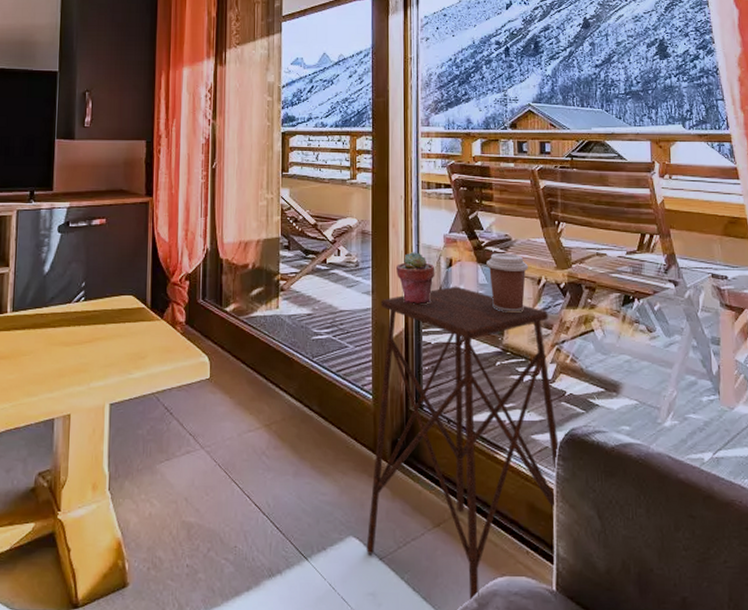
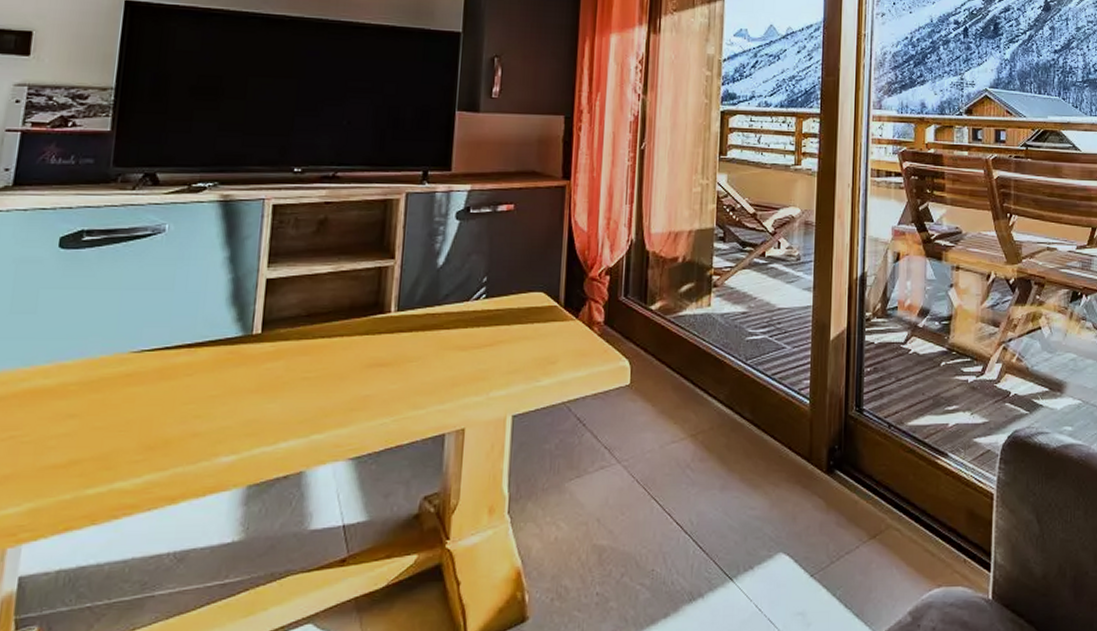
side table: present [366,286,560,602] -> none [797,282,1002,616]
potted succulent: present [396,251,435,305] -> none [840,244,882,302]
coffee cup: present [486,253,529,313] -> none [935,247,979,310]

